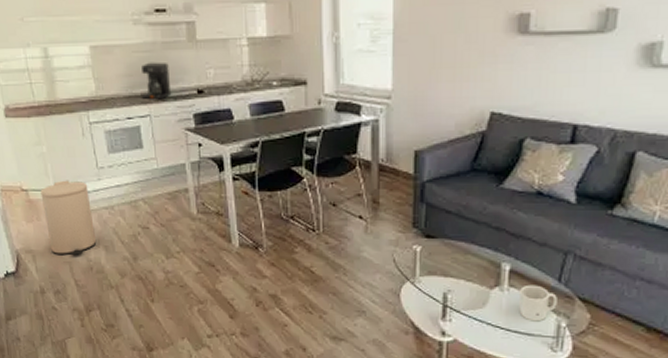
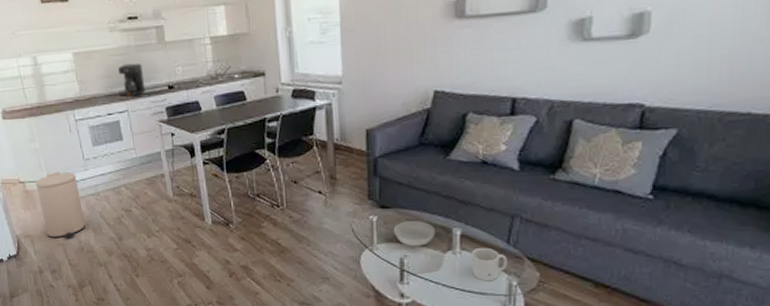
bowl: none [437,251,484,281] -> present [393,219,436,247]

